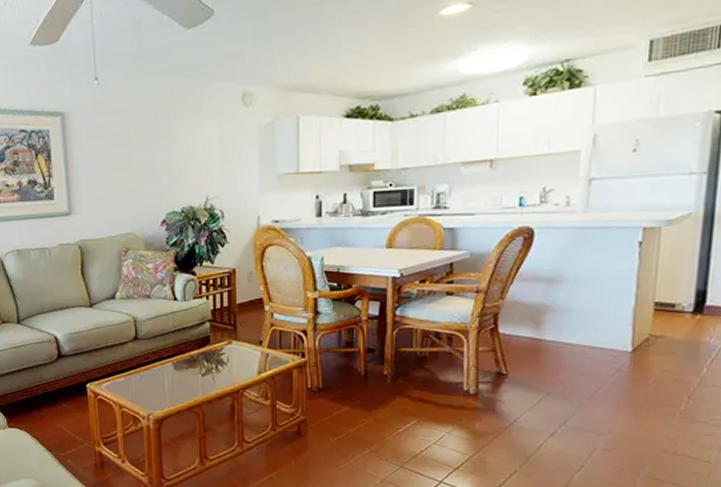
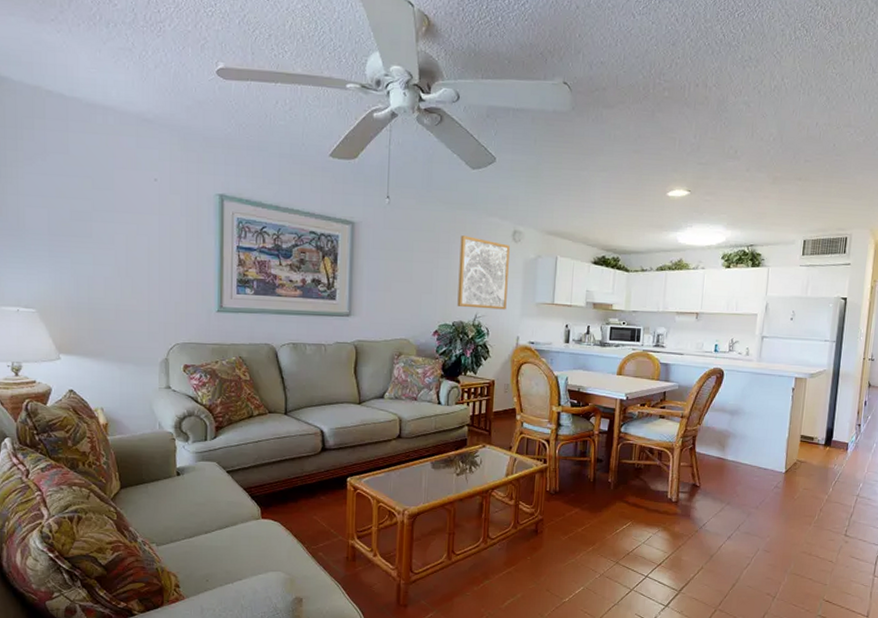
wall art: none [181,107,242,191] -> present [457,235,510,310]

